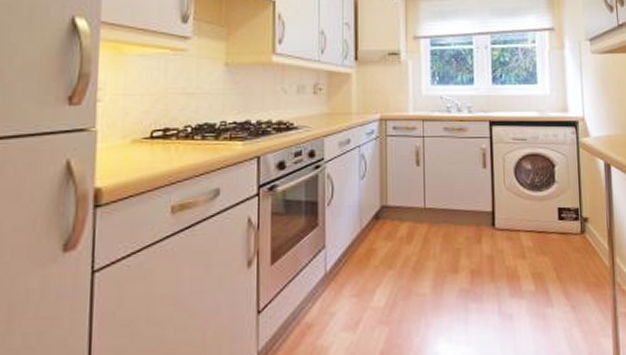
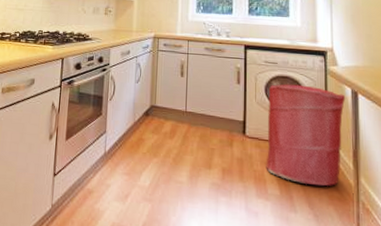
laundry hamper: none [518,162,599,274] -> present [266,83,346,187]

